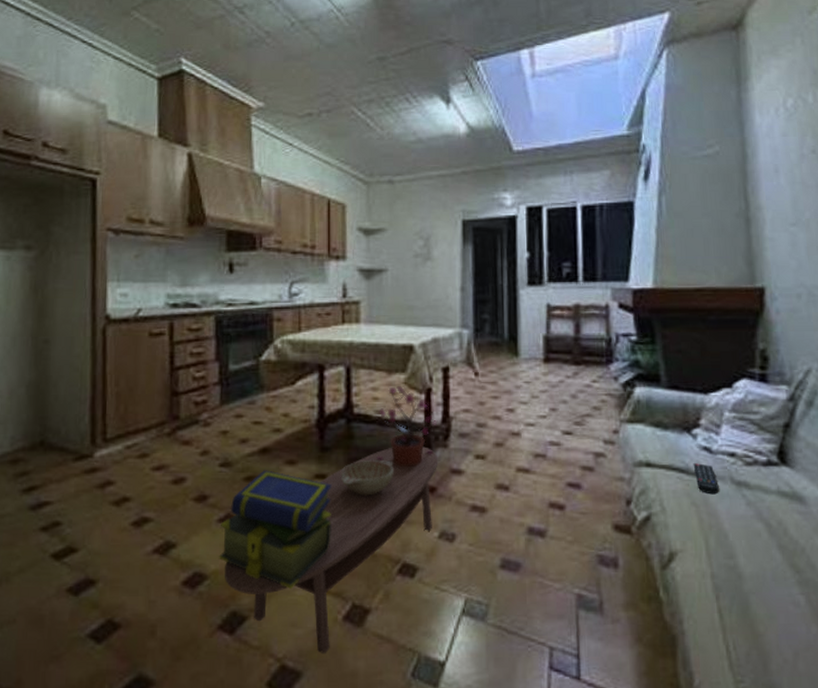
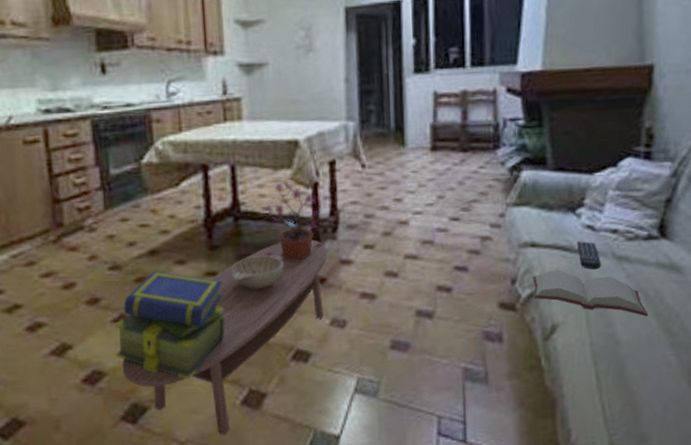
hardback book: none [648,491,772,549] -> present [533,268,648,317]

